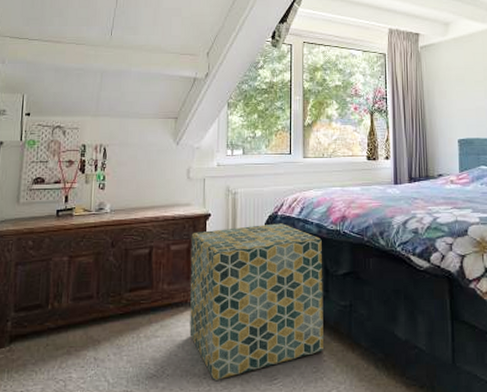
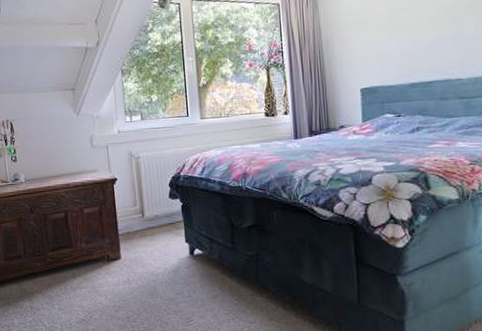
storage ottoman: present [189,223,323,380] -> none [101,183,234,323]

